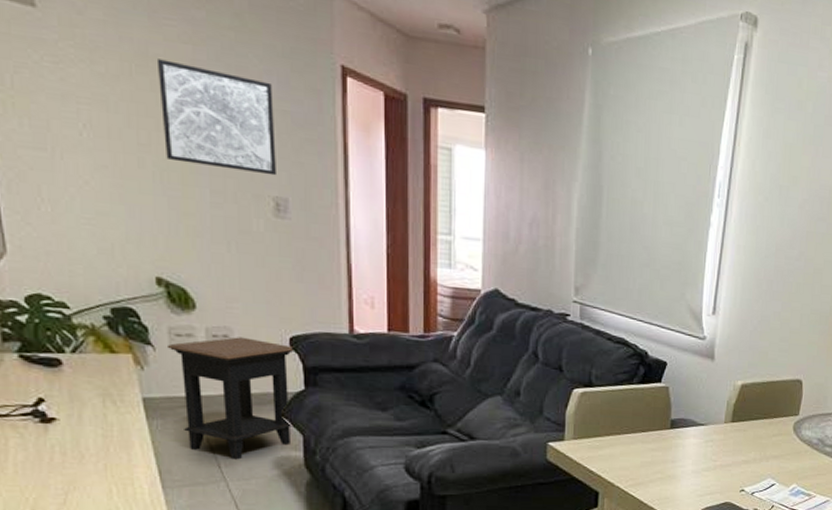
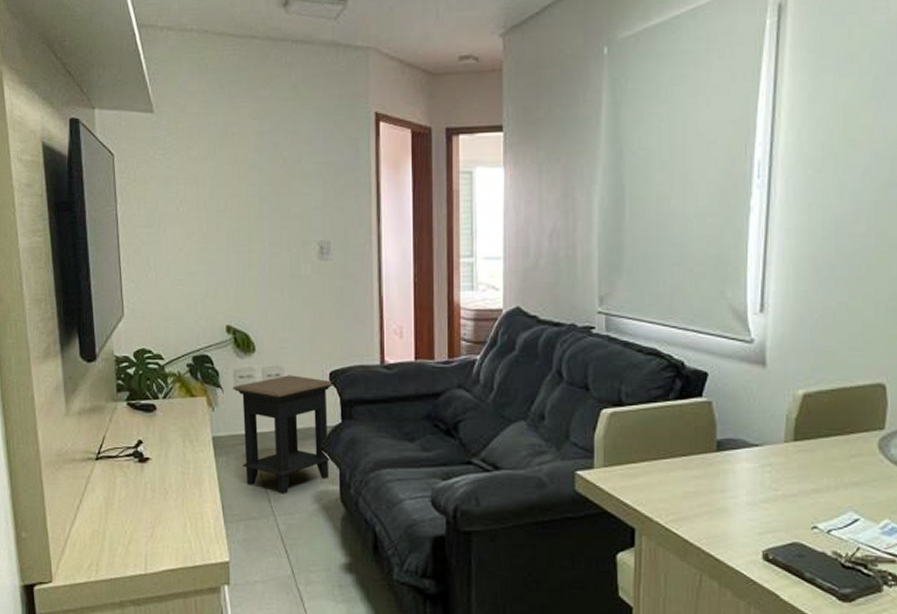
wall art: present [156,59,276,176] -> none [233,136,321,222]

